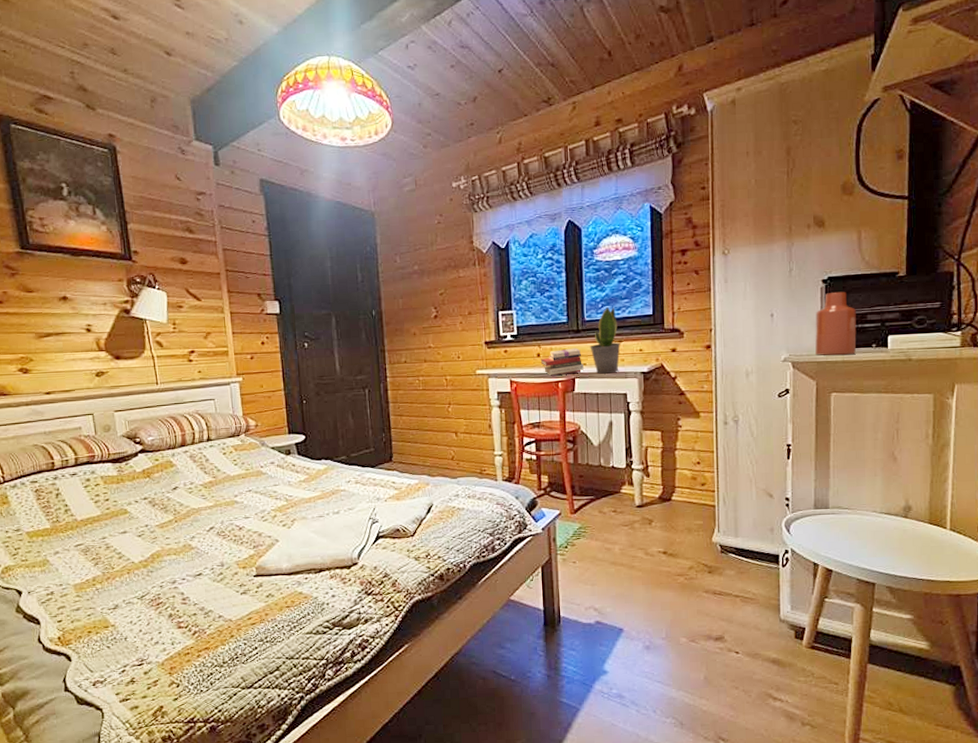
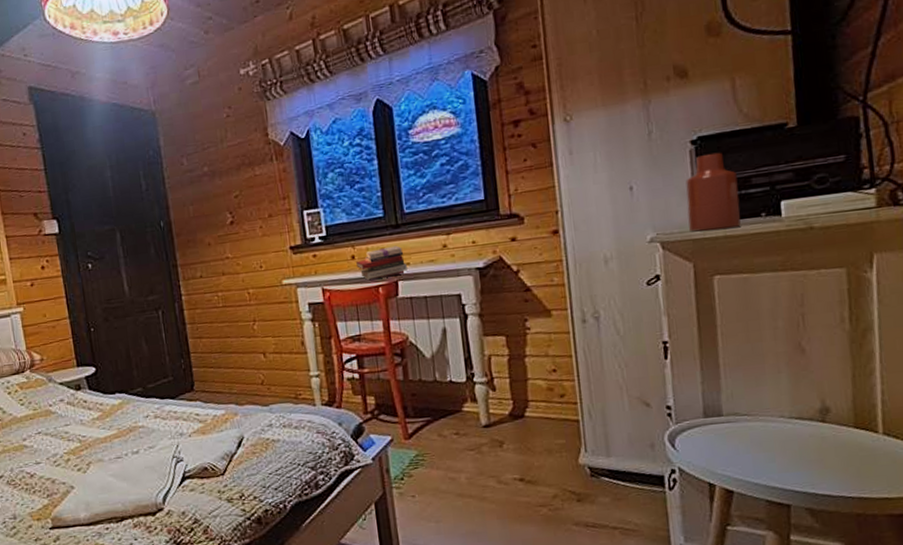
potted plant: present [590,307,620,374] -> none [412,194,449,274]

